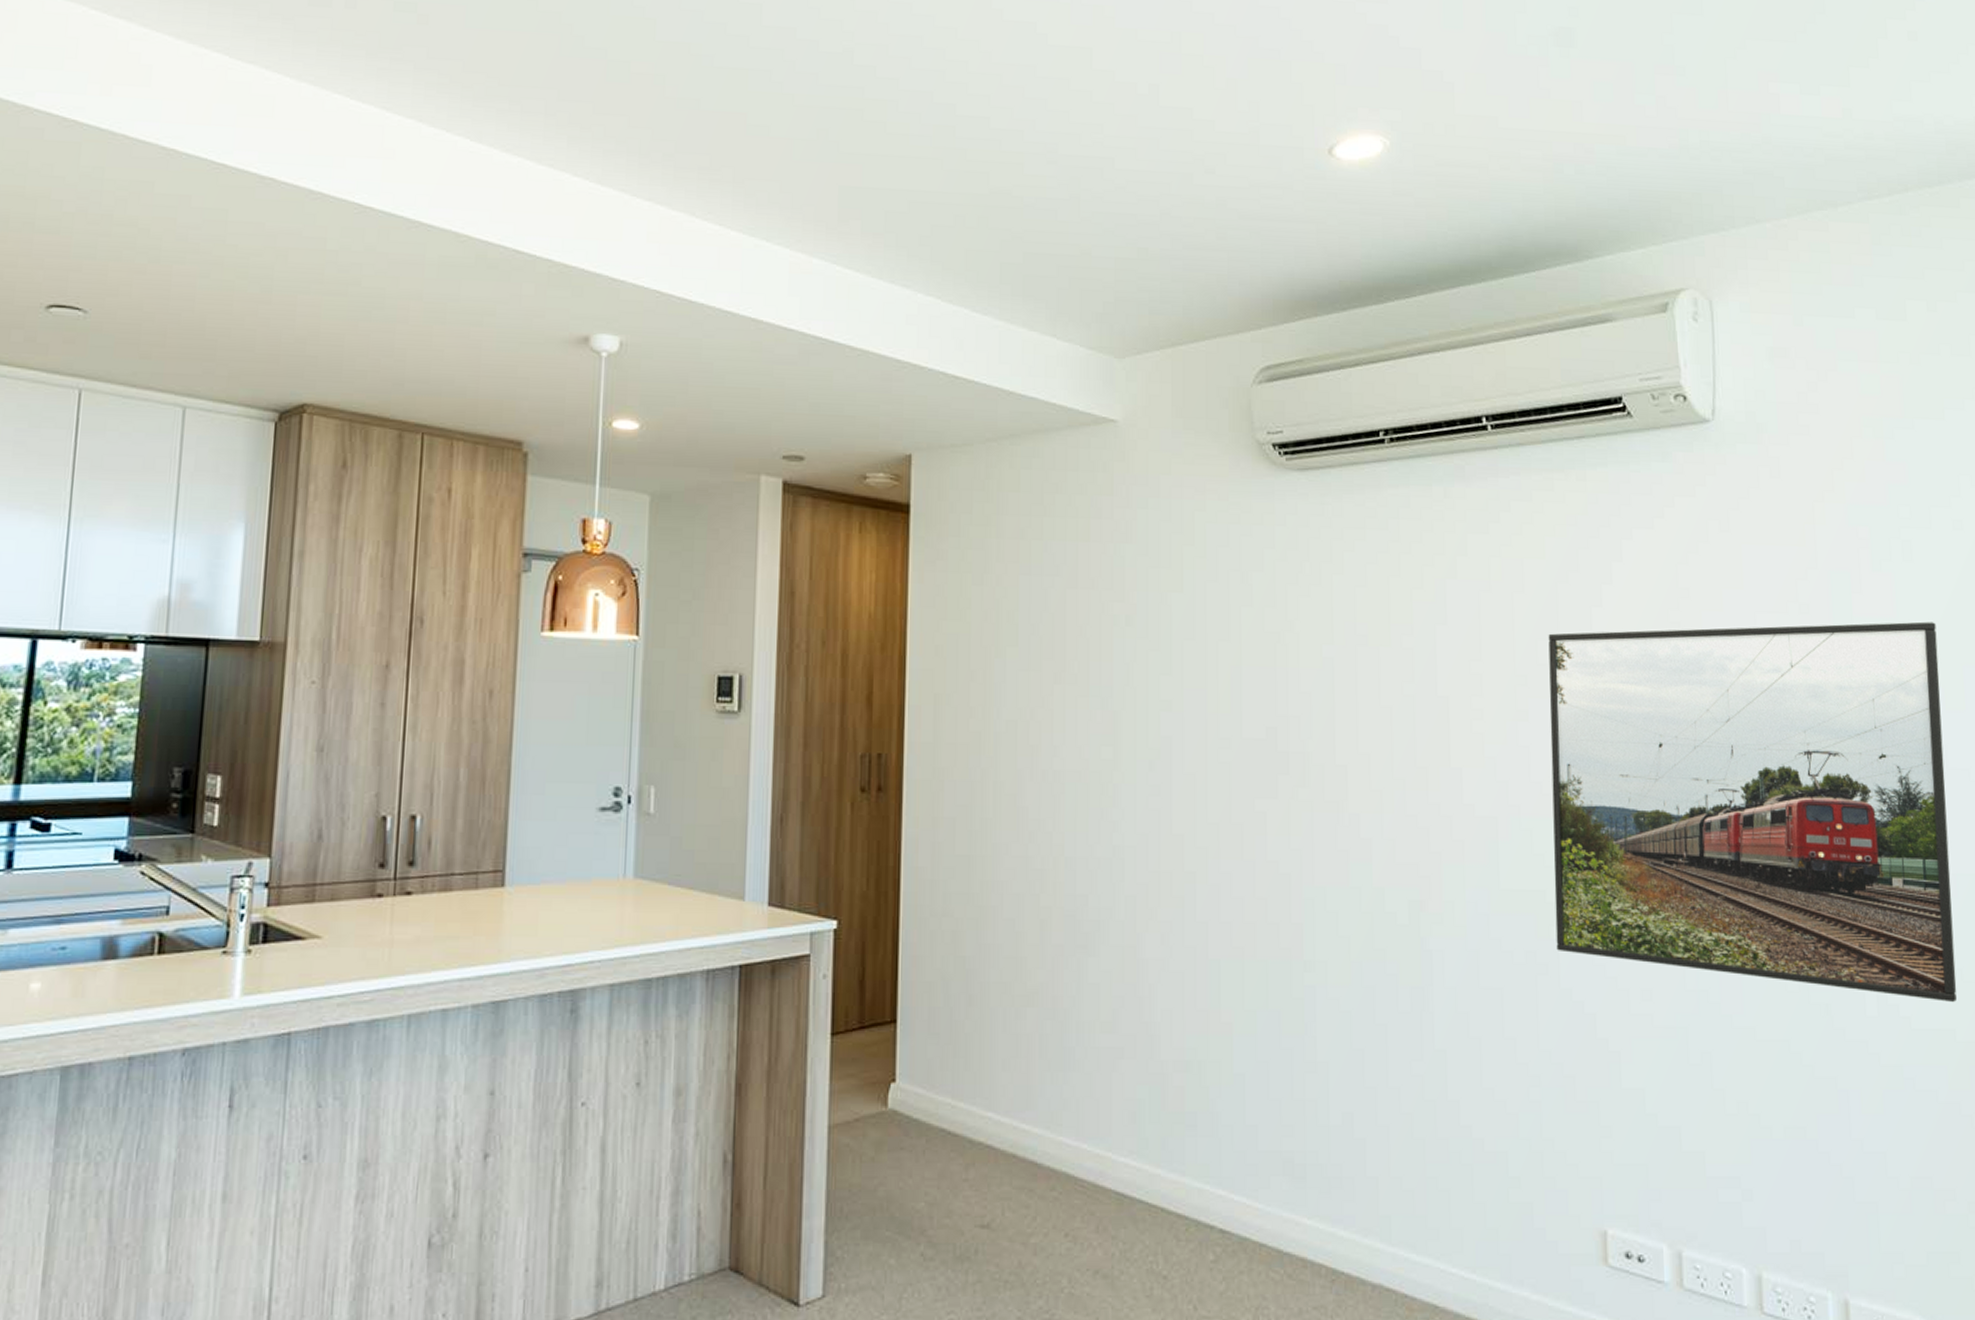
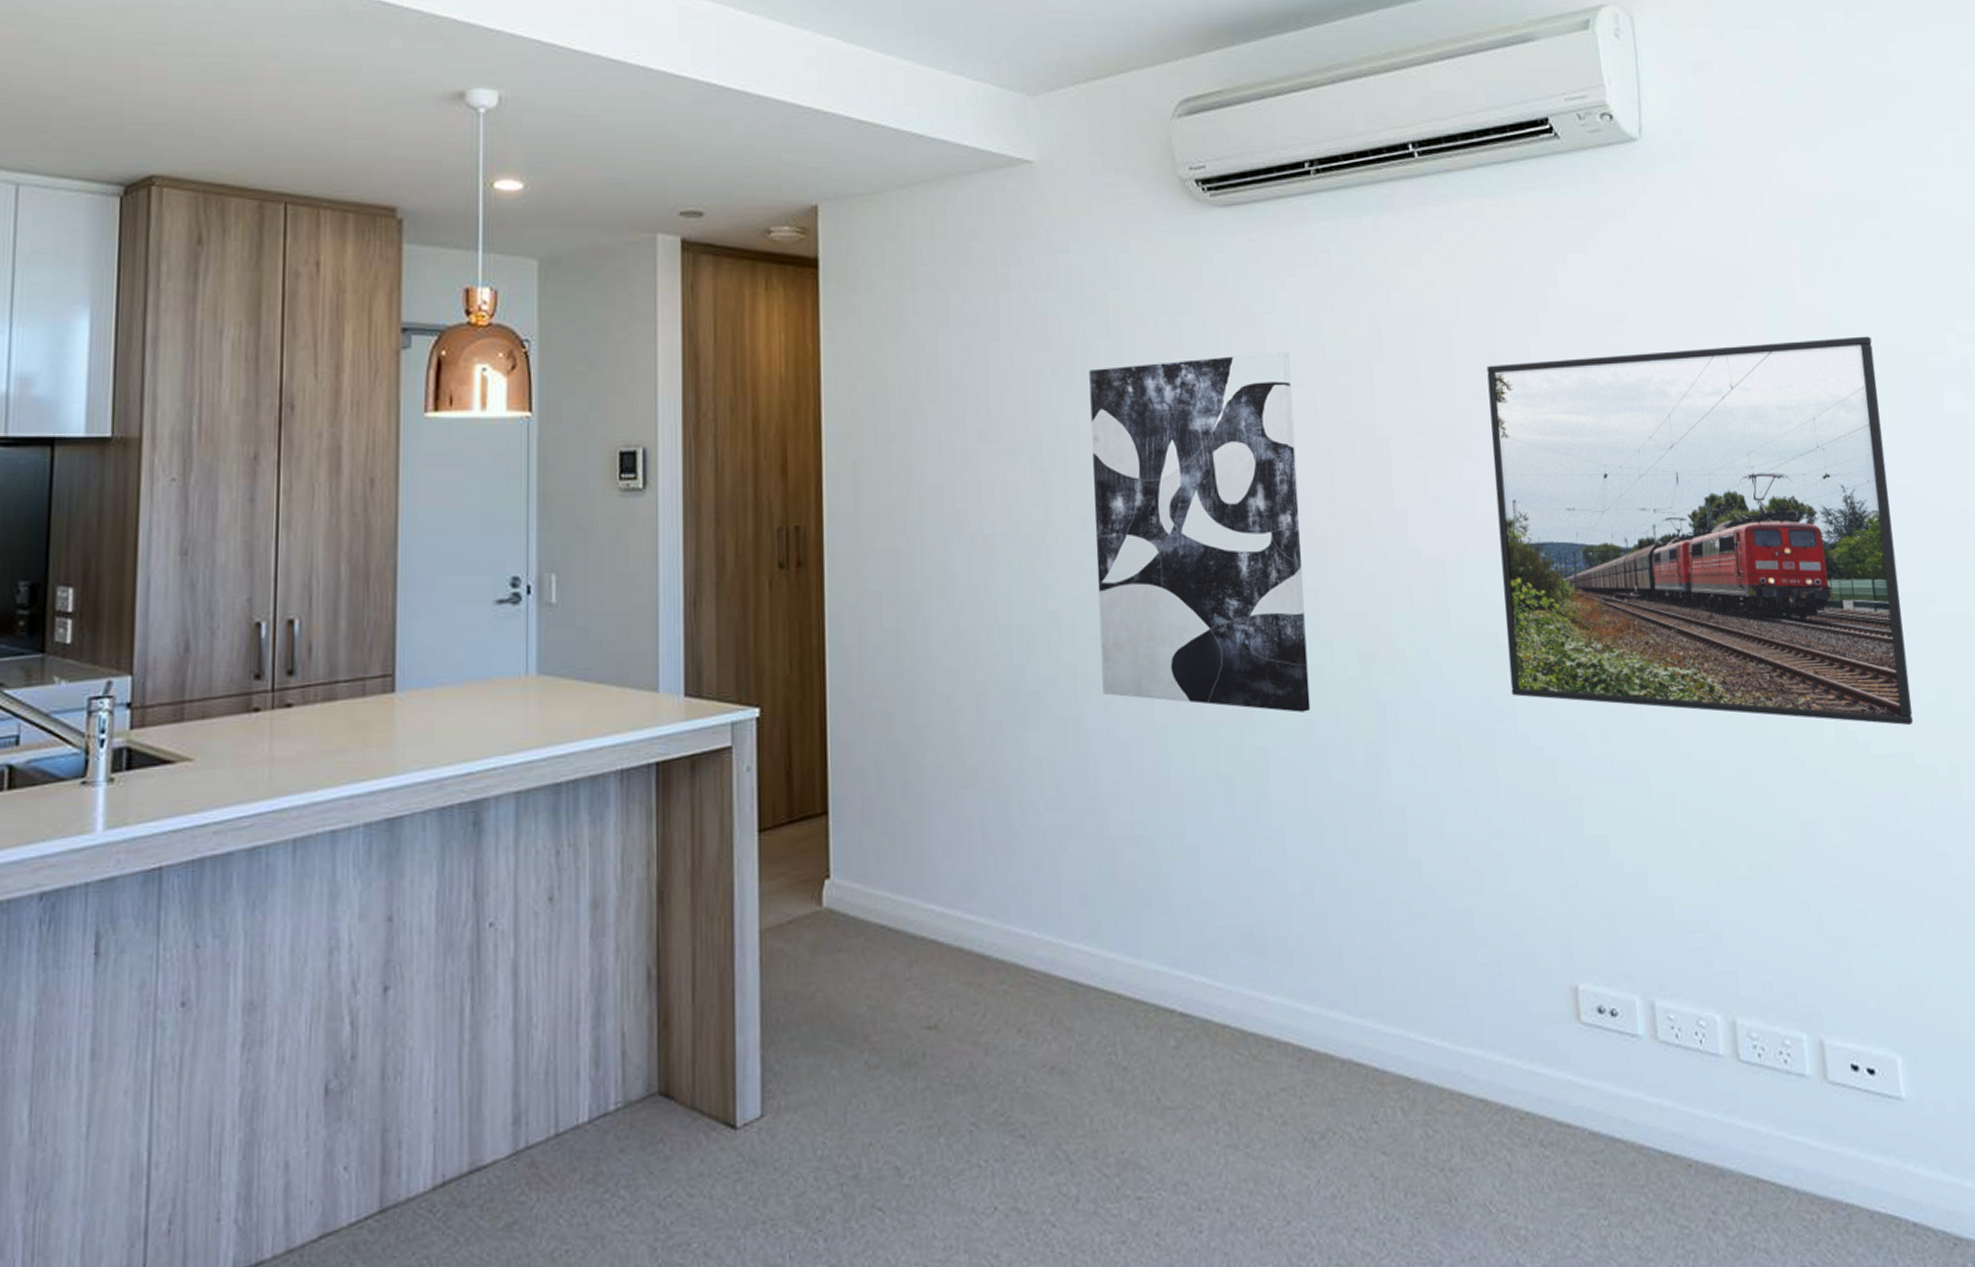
wall art: none [1160,611,1359,955] -> present [1089,352,1311,713]

